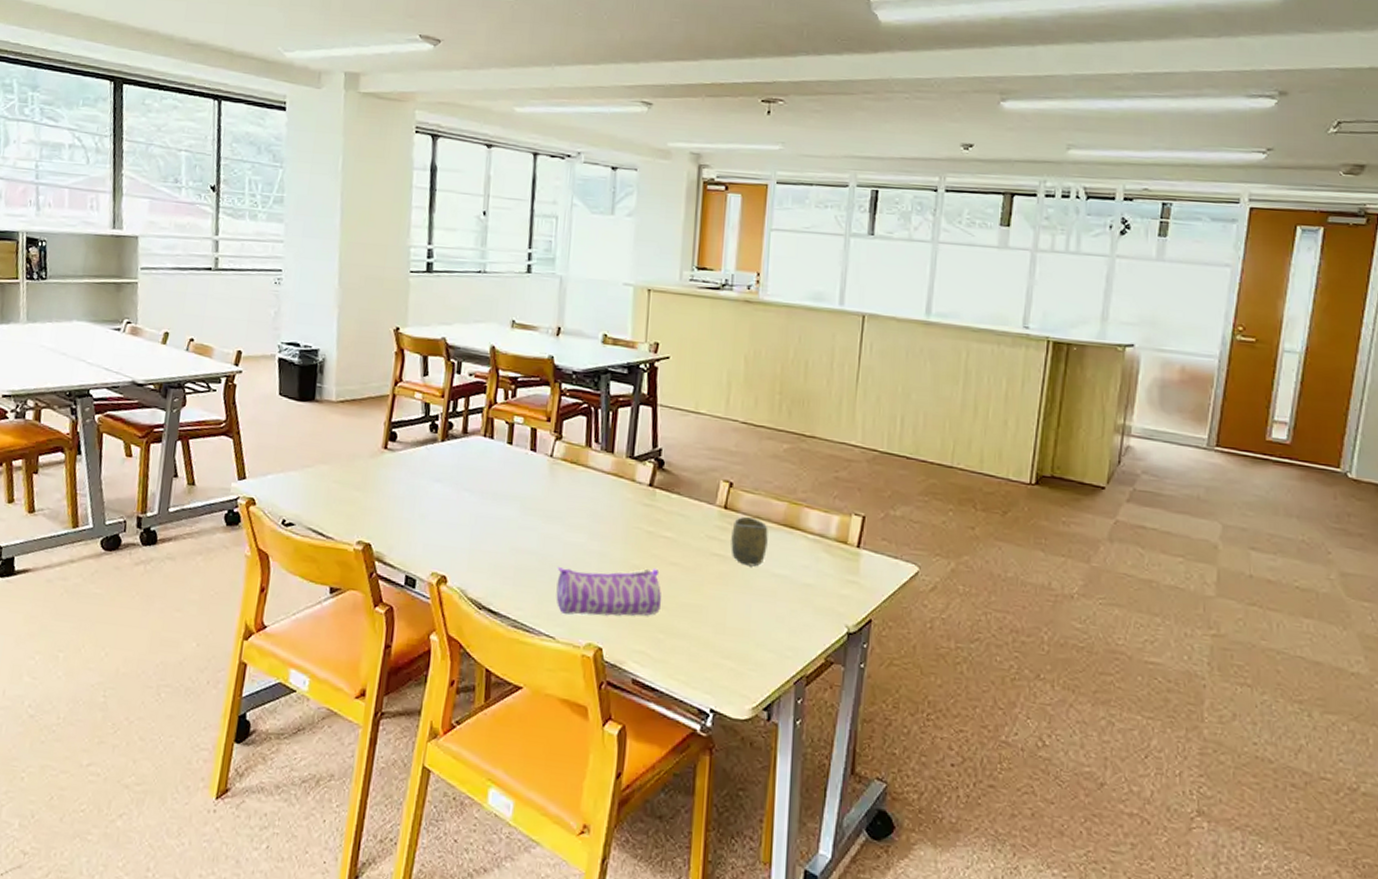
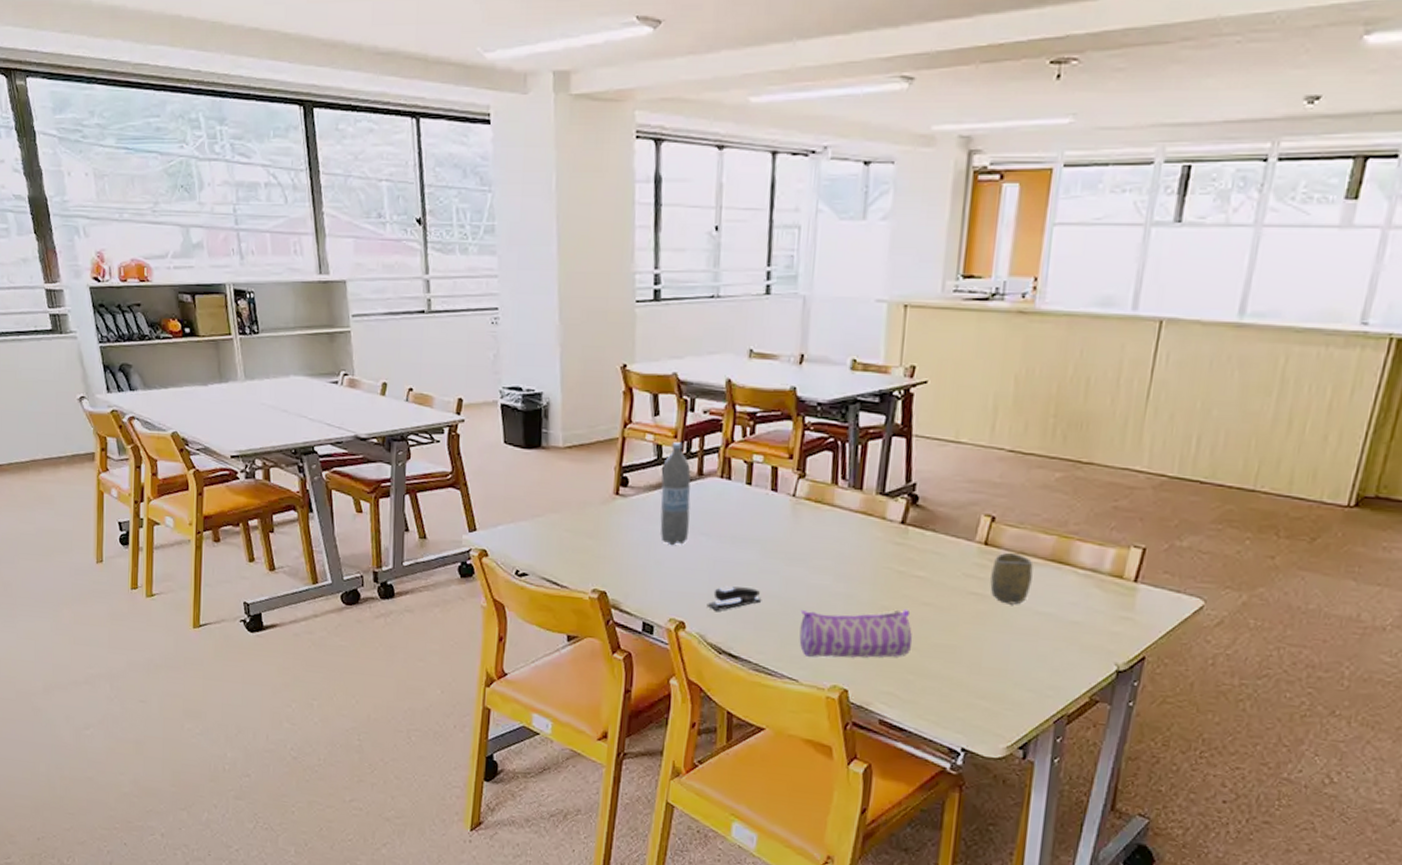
water bottle: none [425,401,457,500] -> present [660,442,691,546]
stapler: none [468,541,521,566] -> present [706,586,762,611]

